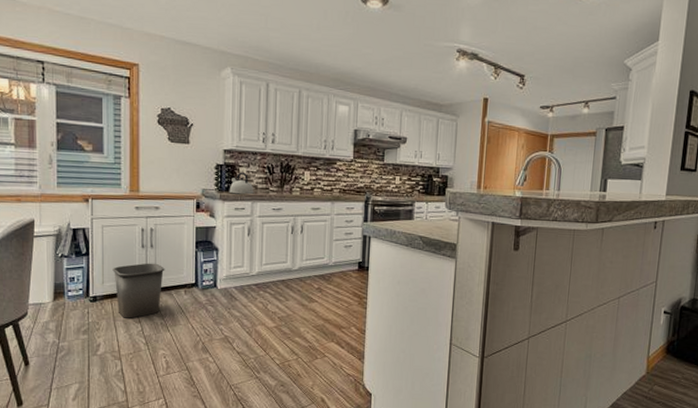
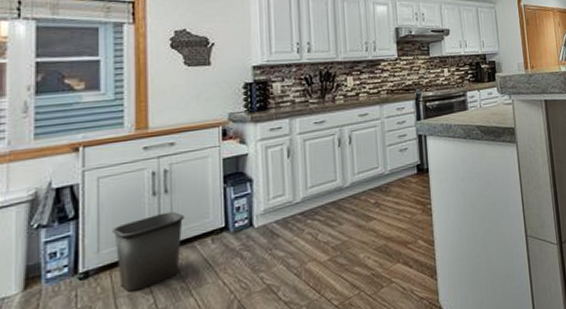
kettle: present [229,172,254,195] -> none [261,87,291,114]

